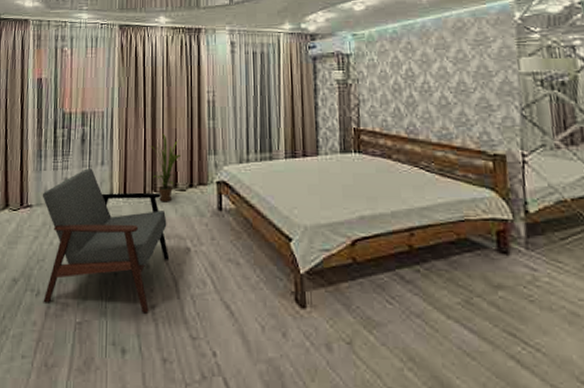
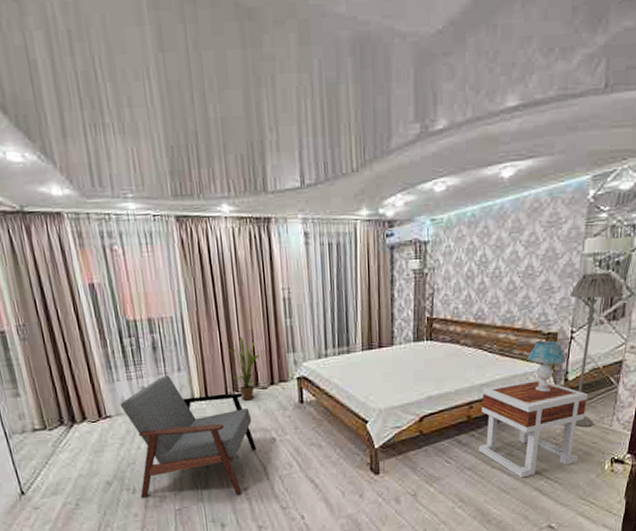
side table: none [424,207,564,338] -> present [478,378,587,478]
table lamp: none [473,162,523,226] -> present [528,340,567,393]
floor lamp: none [512,92,575,276] -> present [570,272,620,427]

